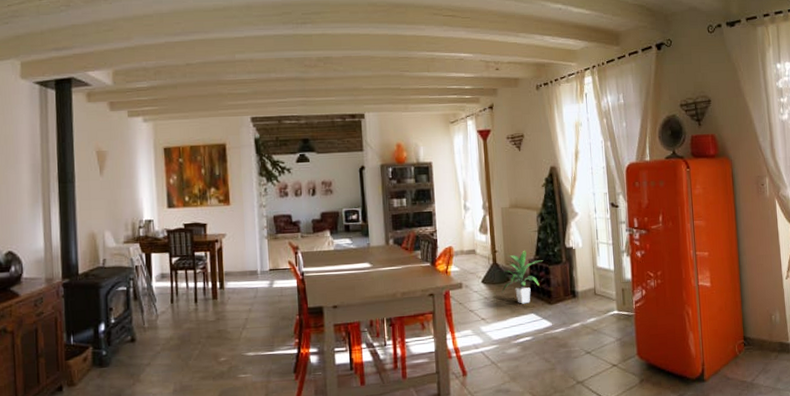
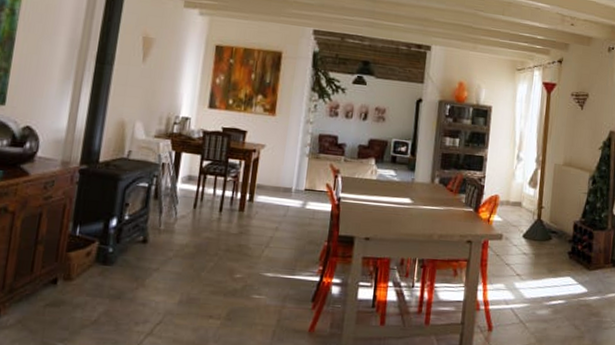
indoor plant: present [501,250,543,304] -> none [541,210,588,266]

